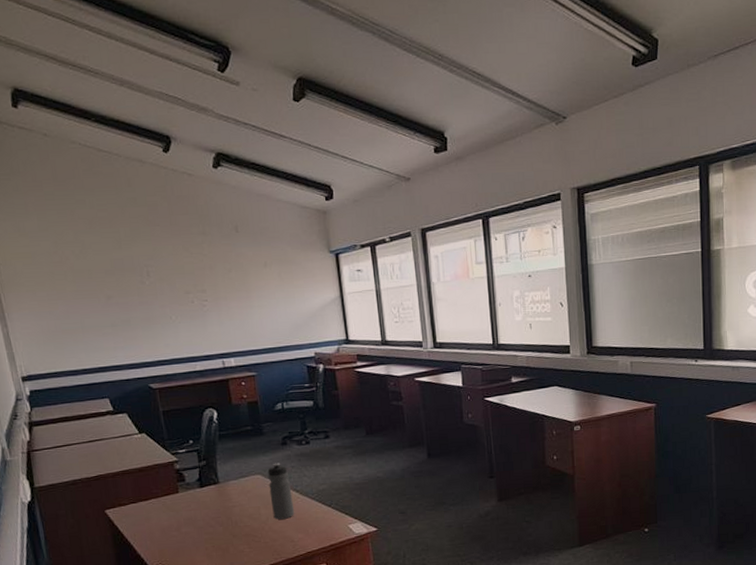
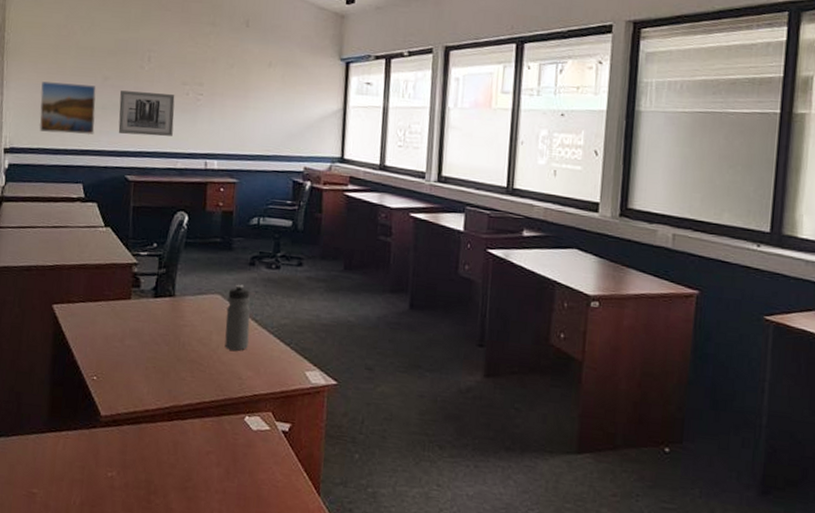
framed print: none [45,306,109,356] -> present [39,81,96,135]
wall art: none [126,304,186,347] -> present [118,90,175,137]

